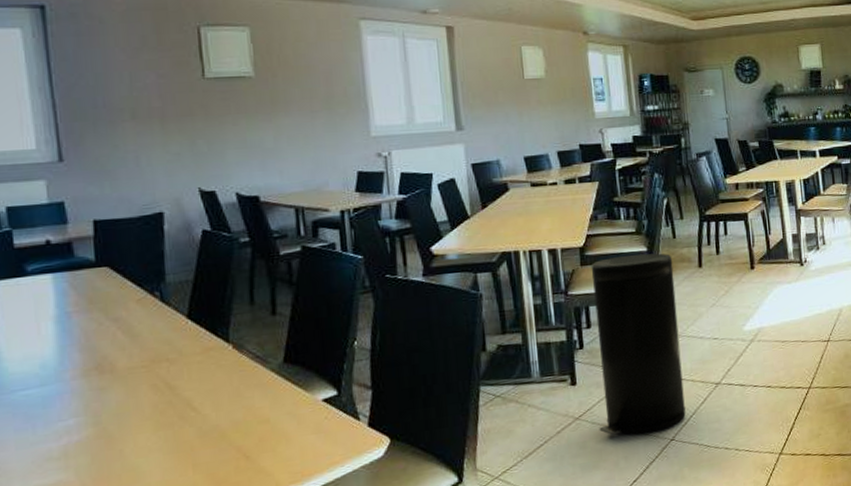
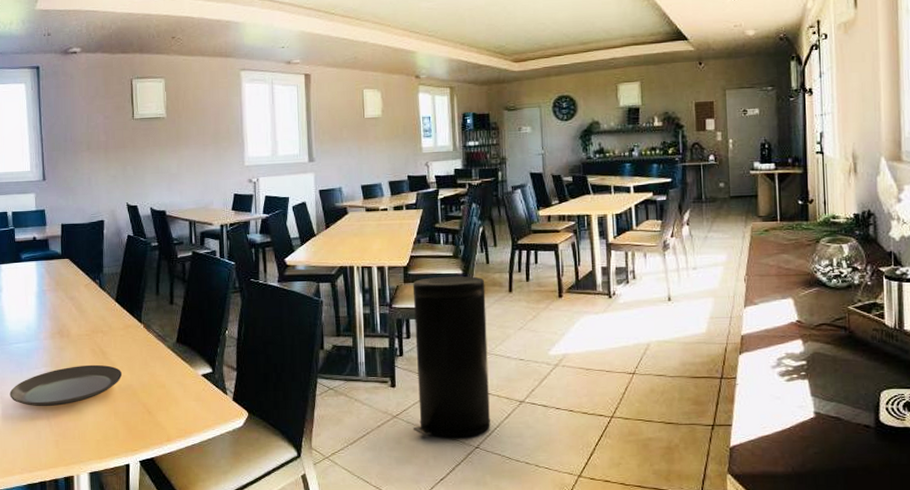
plate: none [14,403,203,475] -> present [9,364,123,407]

